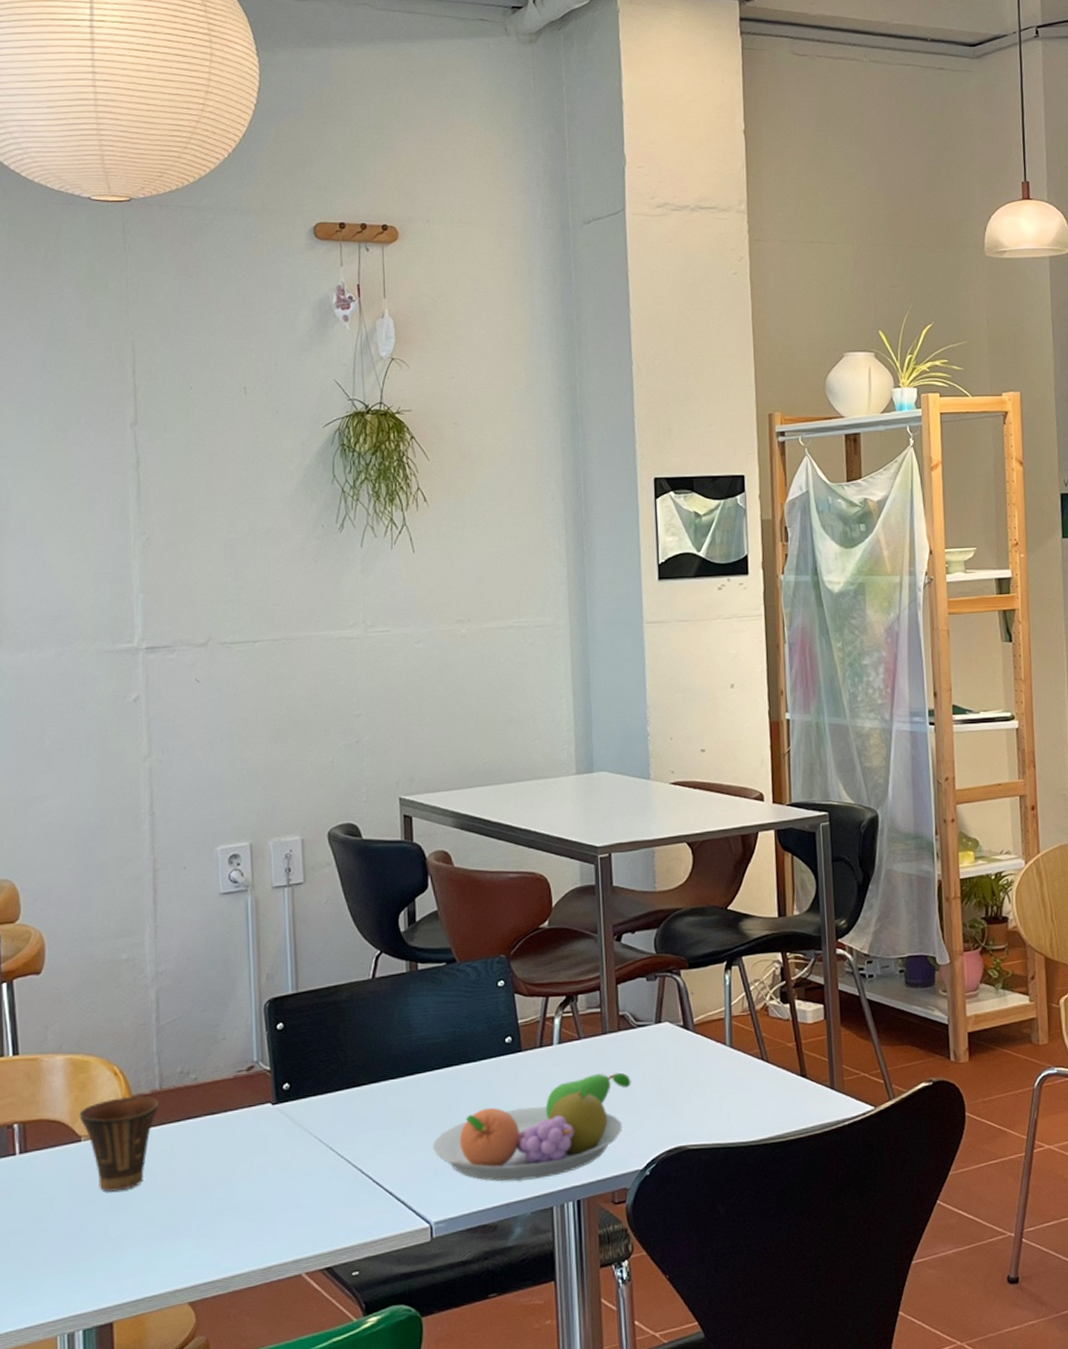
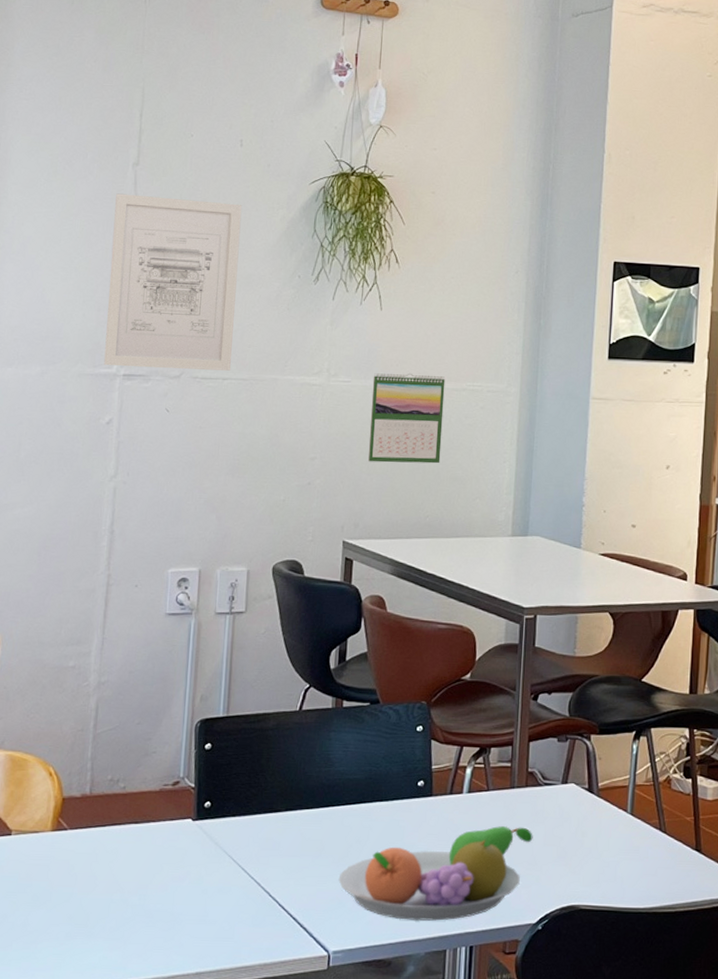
cup: present [79,1096,160,1192] -> none [12,797,88,887]
wall art: none [116,455,261,641] -> present [104,193,242,371]
calendar: none [413,615,493,713] -> present [367,373,446,464]

